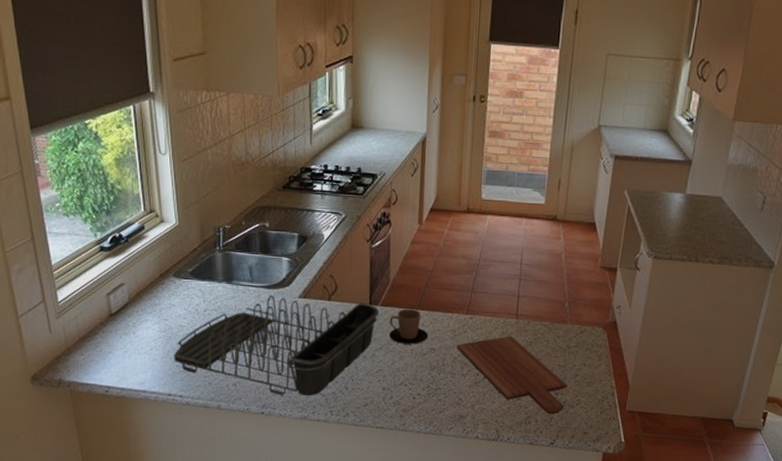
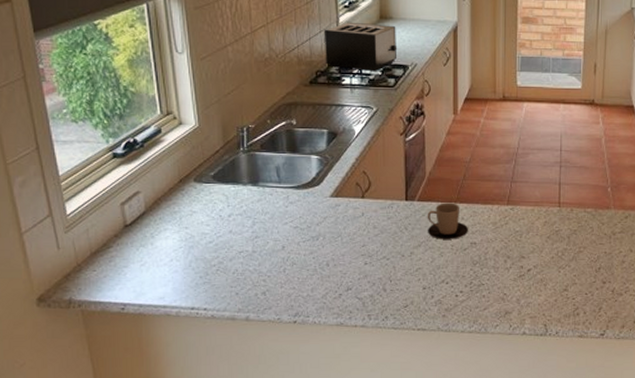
dish rack: present [173,295,380,397] -> none [195,195,417,302]
toaster: none [298,129,368,179] -> present [325,22,398,71]
cutting board: present [457,336,568,413] -> none [499,226,615,303]

